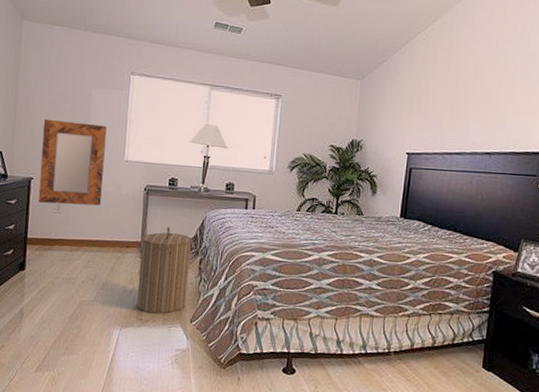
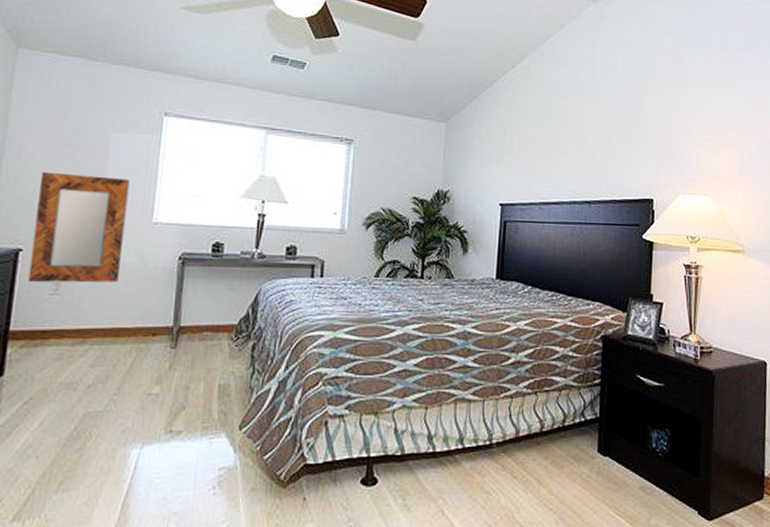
laundry hamper: present [136,227,192,314] -> none [164,305,243,422]

